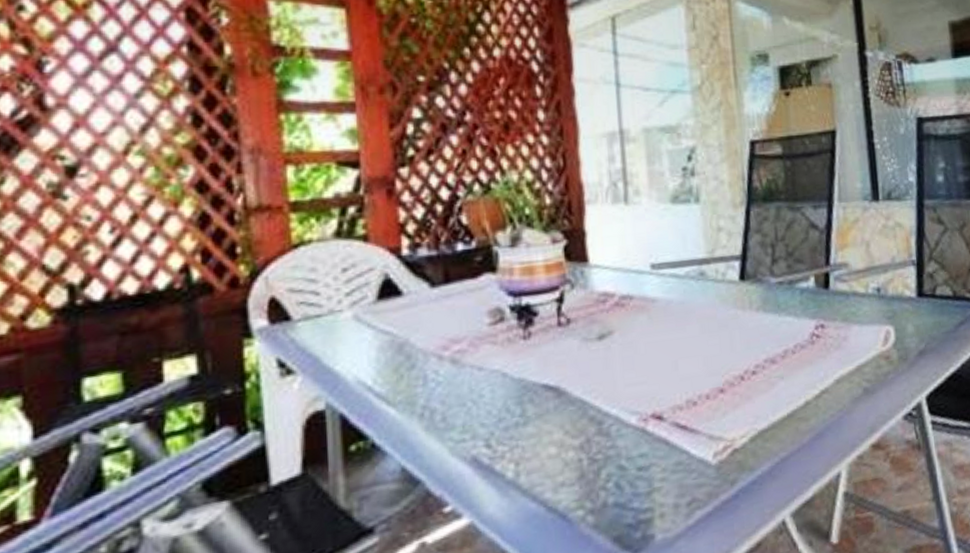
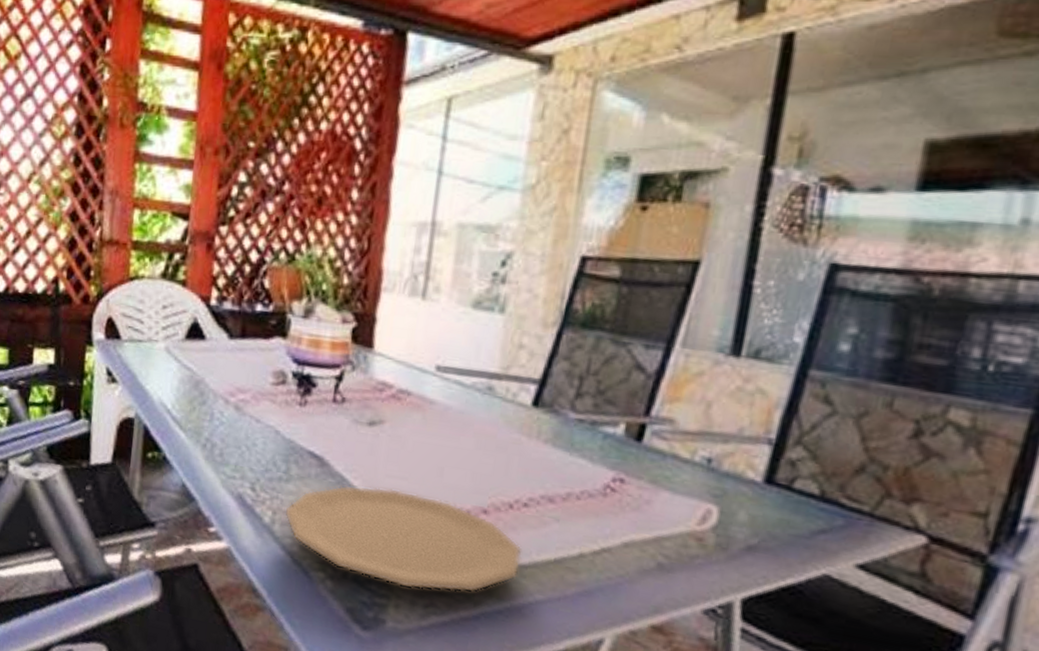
plate: none [527,392,762,499] -> present [283,485,522,593]

